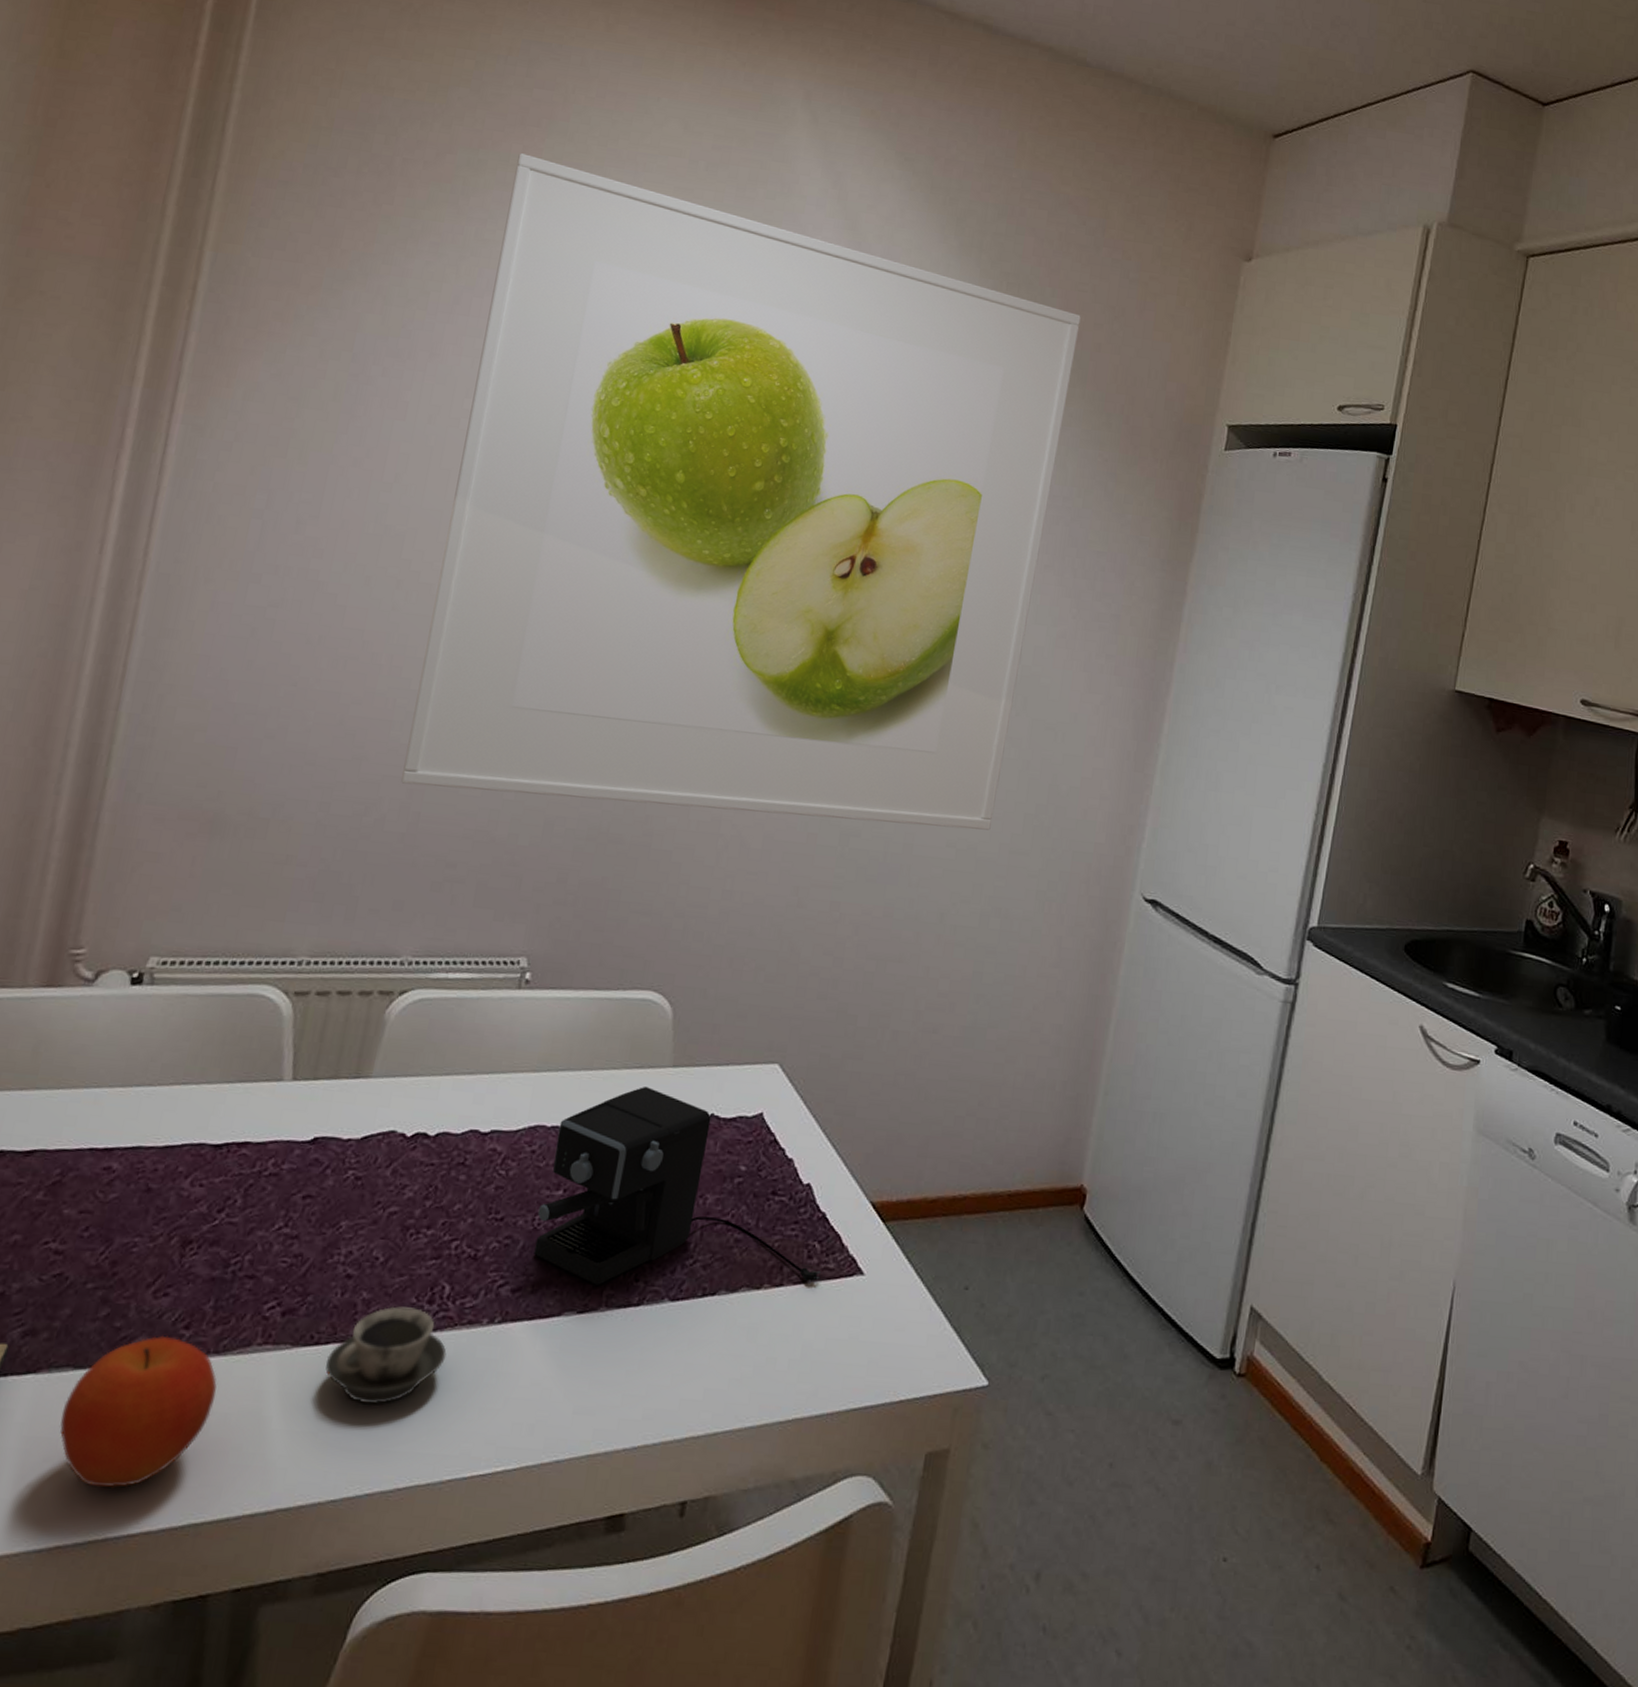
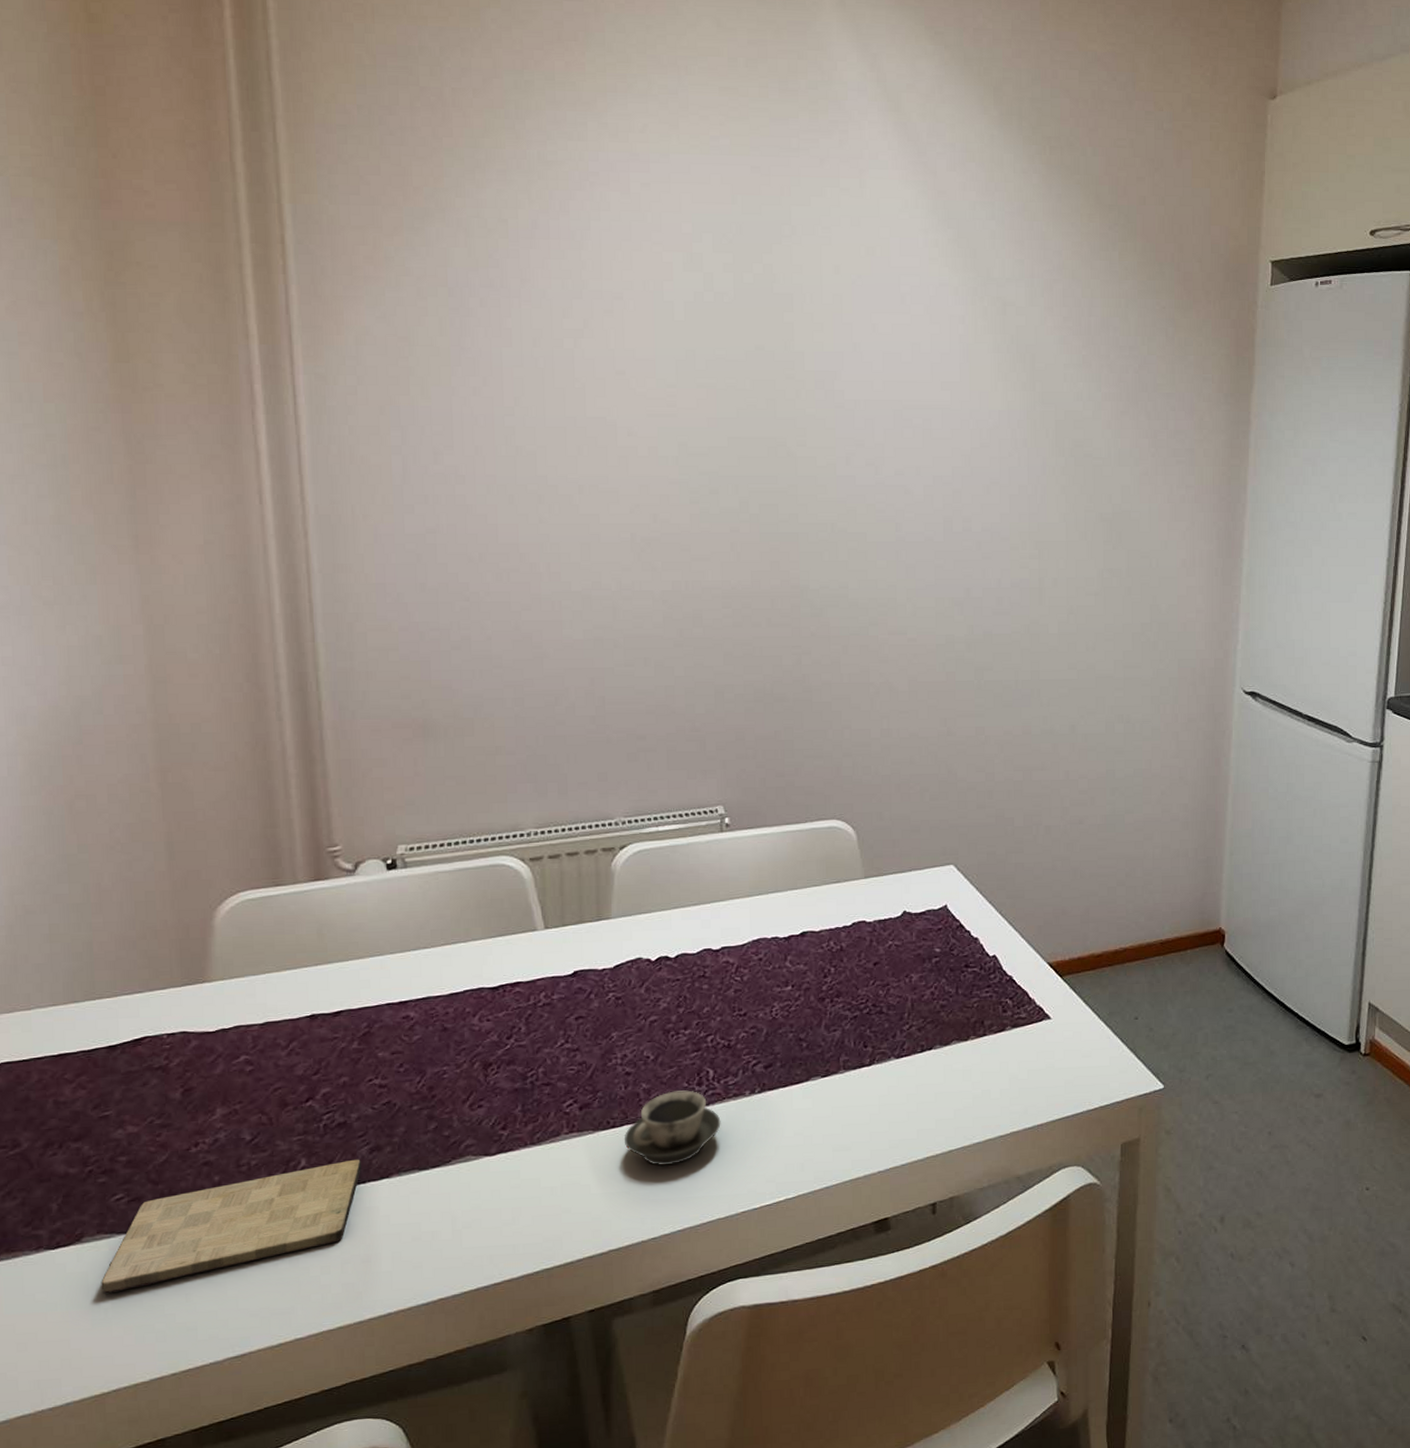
fruit: present [60,1335,217,1489] -> none [418,1136,540,1253]
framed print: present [401,153,1081,830] -> none [563,70,1123,674]
coffee maker: present [534,1087,820,1285] -> none [774,897,1015,1054]

